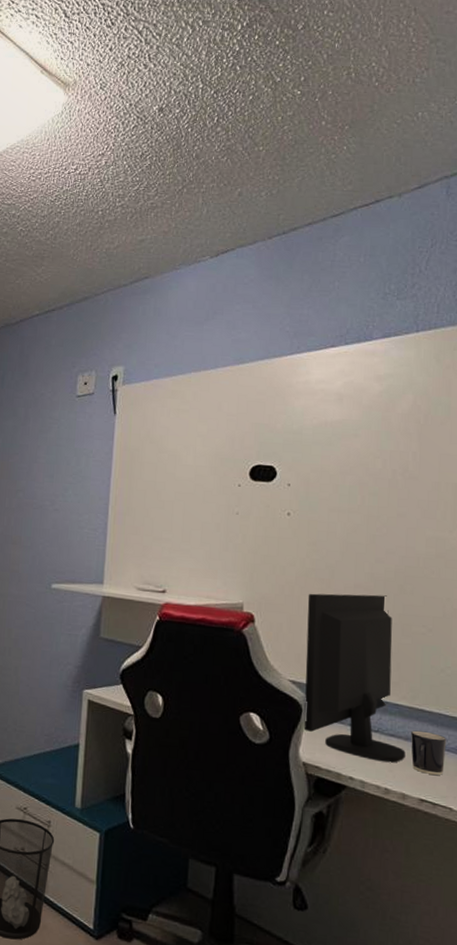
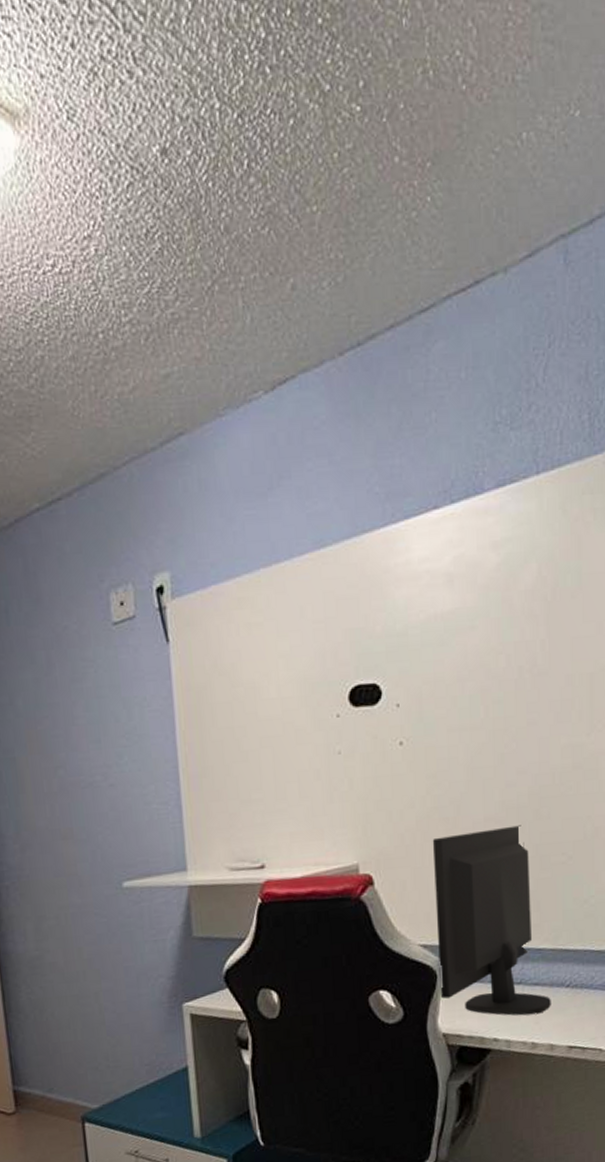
mug: present [410,730,447,775] -> none [555,972,594,1018]

